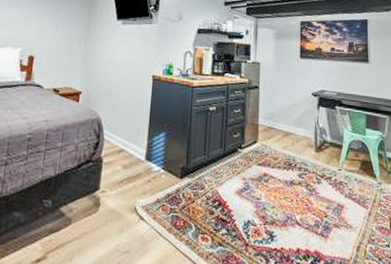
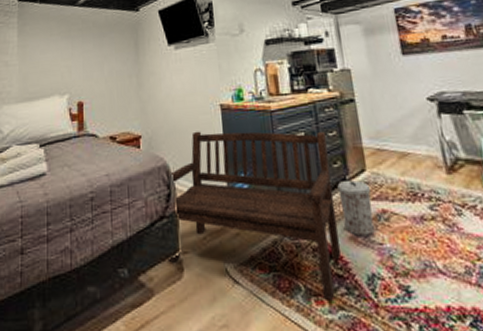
bench: none [88,94,232,238] -> present [167,131,342,300]
trash can: none [234,148,258,193] -> present [337,180,375,237]

